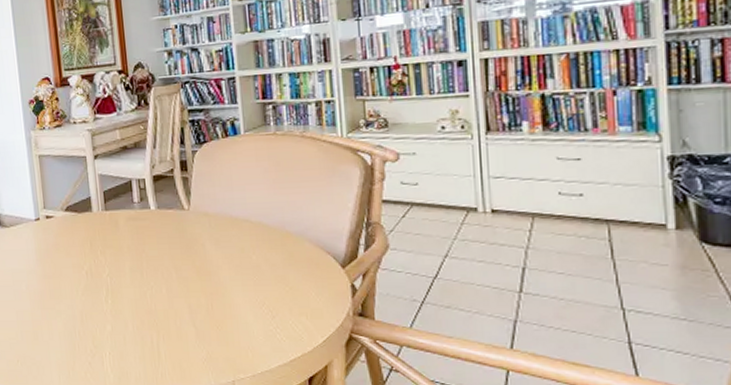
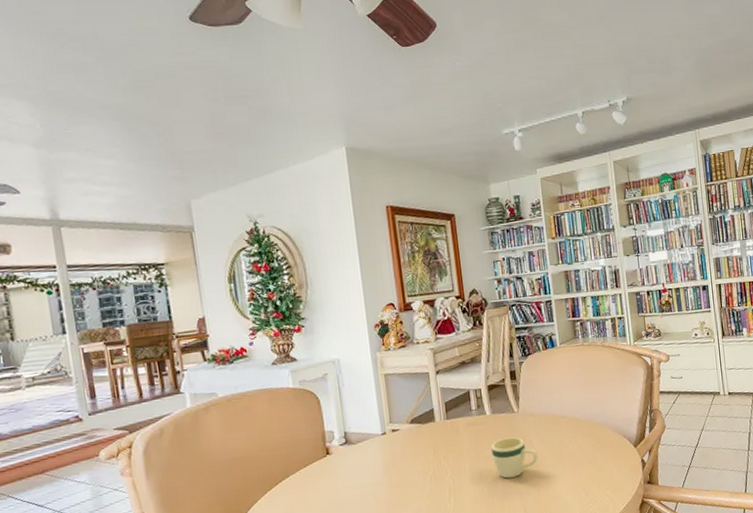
mug: none [155,237,213,285] -> present [491,437,539,479]

